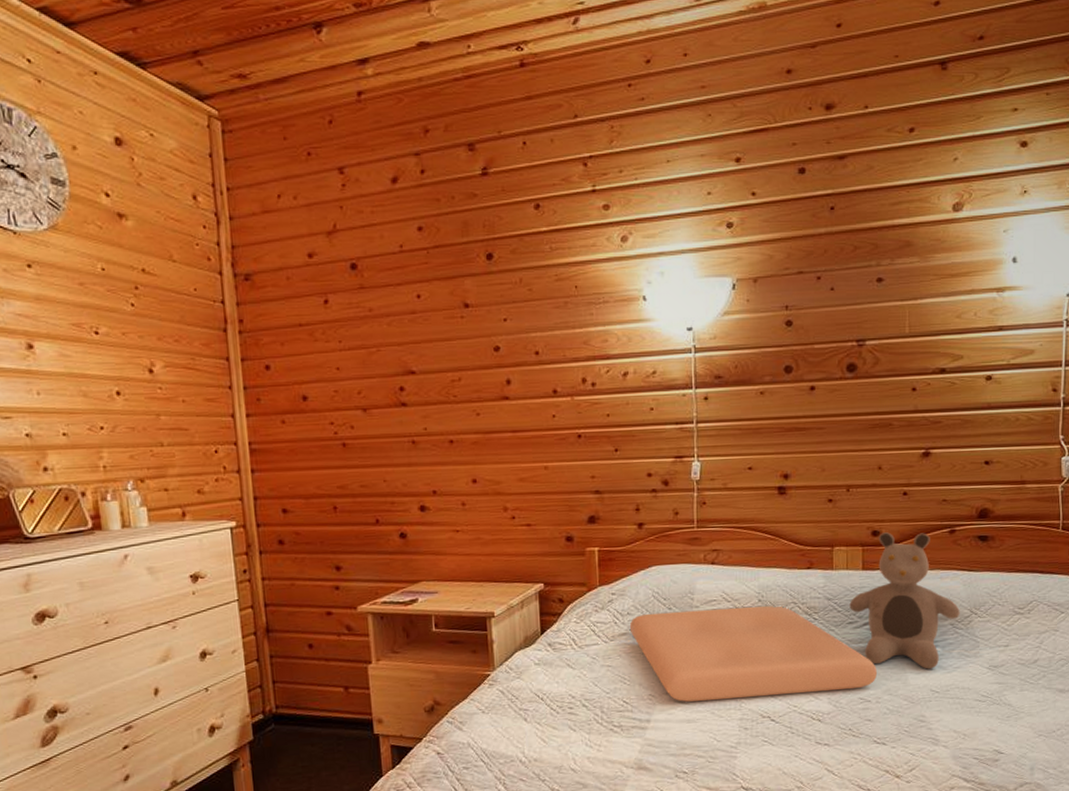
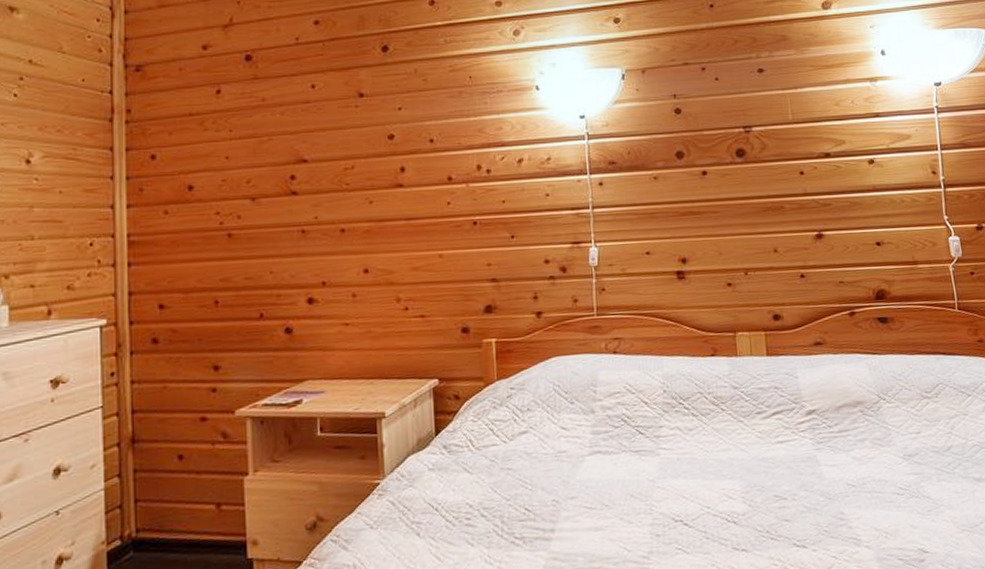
cushion: present [629,604,878,702] -> none [529,395,791,507]
teddy bear: present [849,532,960,669] -> none [756,315,868,461]

